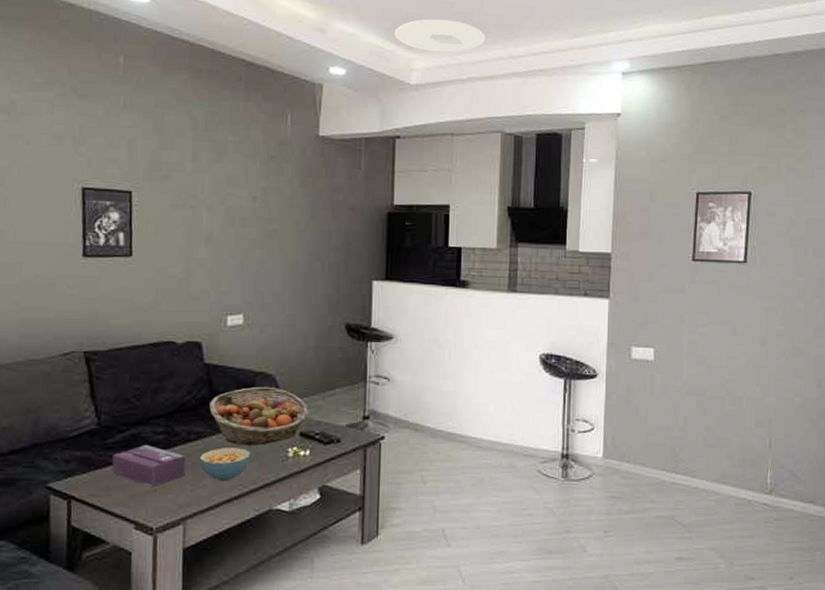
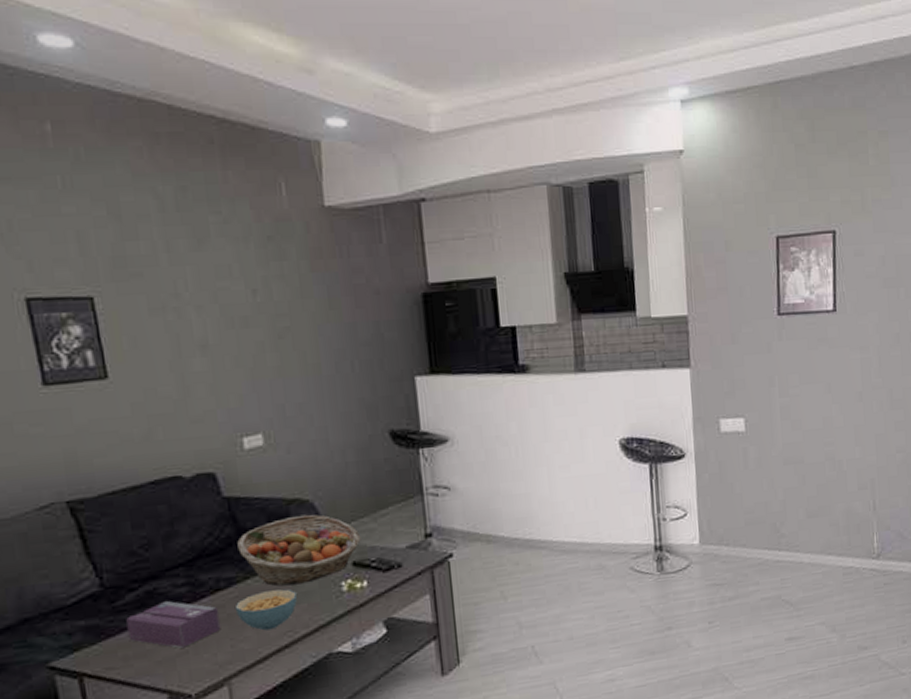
ceiling light: present [395,19,485,53] -> none [402,48,515,90]

